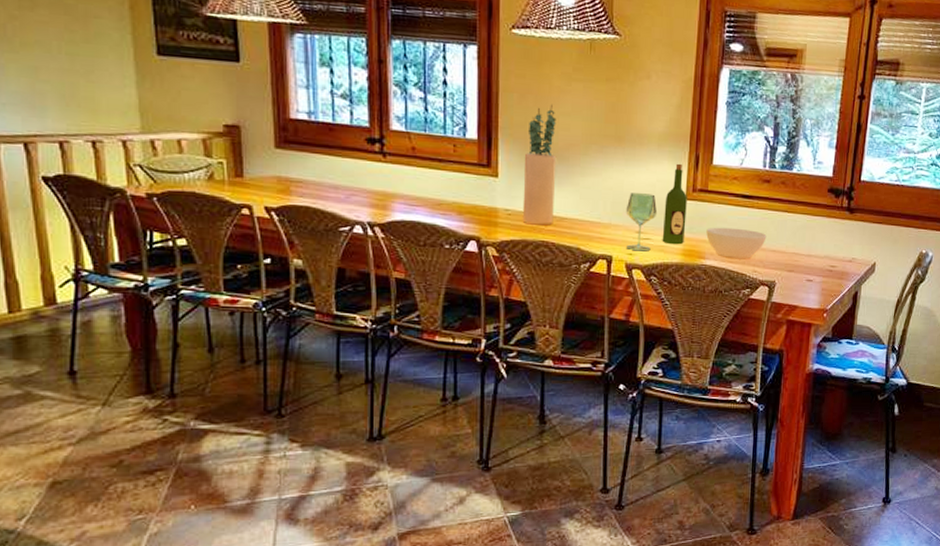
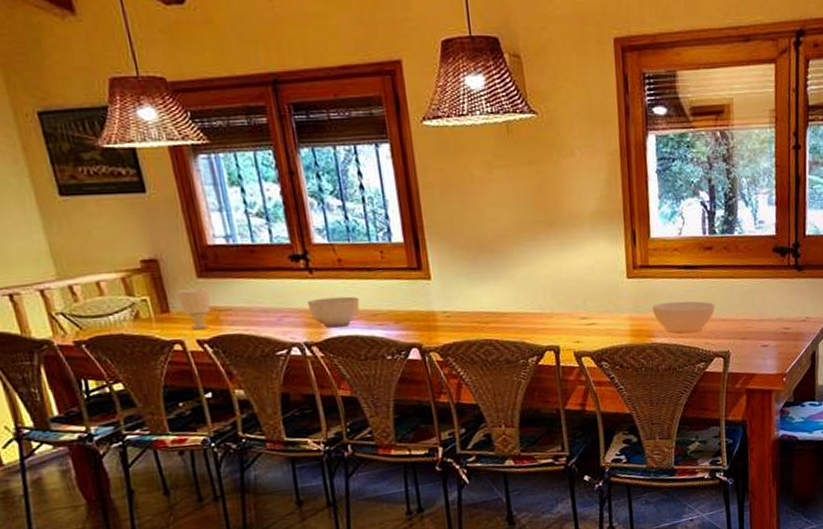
cup: none [252,157,285,196] -> present [175,288,211,329]
bowl: none [376,182,427,212] -> present [307,296,360,328]
vase: present [522,104,557,226] -> none [454,195,494,325]
wine glass: present [625,193,658,252] -> none [566,277,600,338]
wine bottle: present [662,163,687,245] -> none [605,241,631,327]

